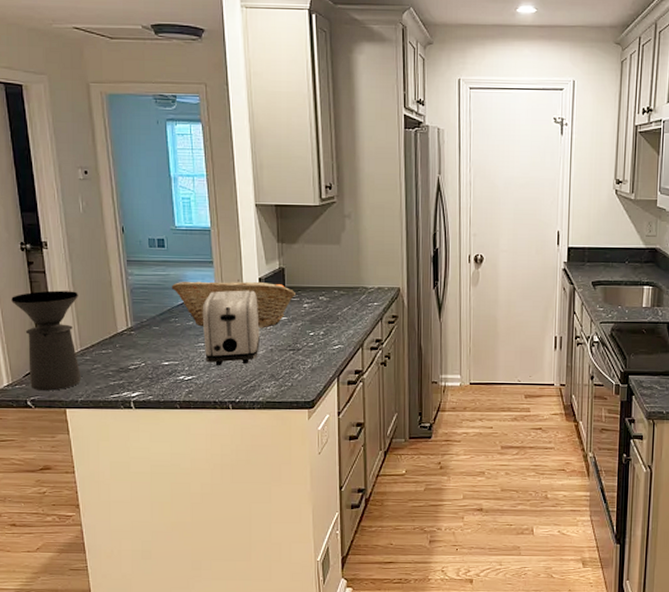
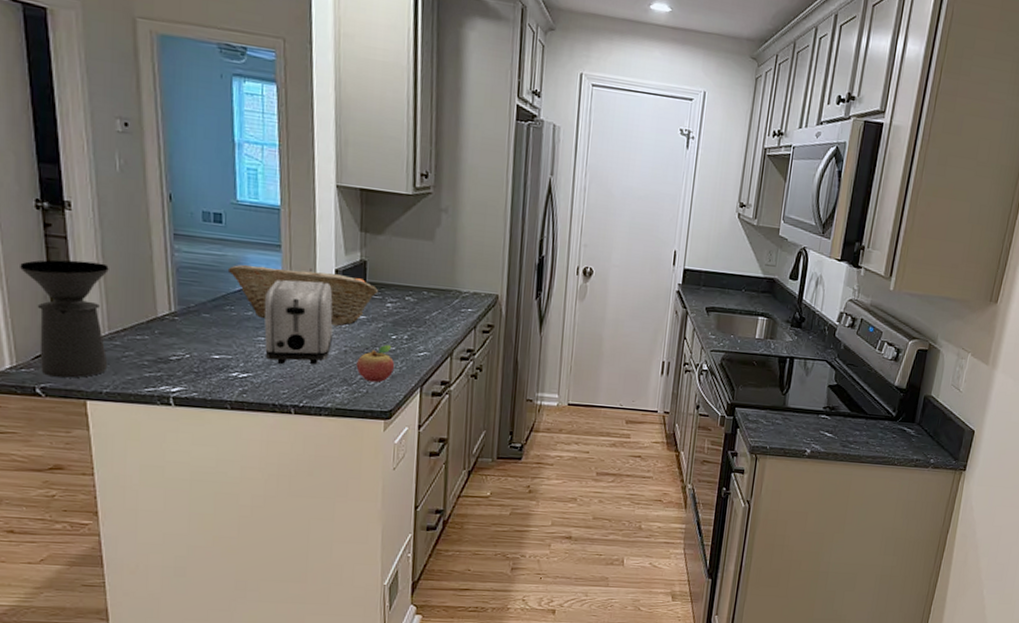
fruit: none [281,341,314,376] -> present [356,344,395,383]

